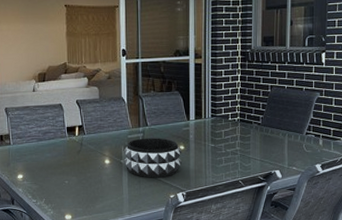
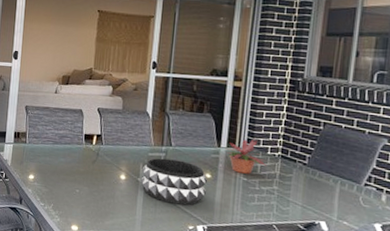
potted plant: none [193,107,230,141] -> present [224,138,267,174]

